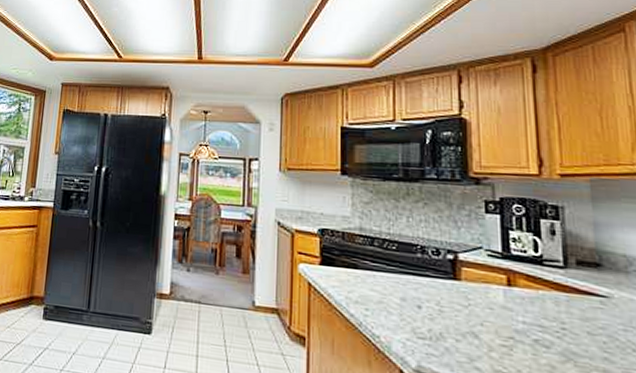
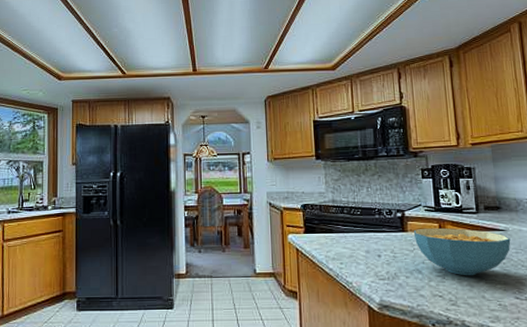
cereal bowl: none [469,278,616,353] -> present [413,227,511,276]

